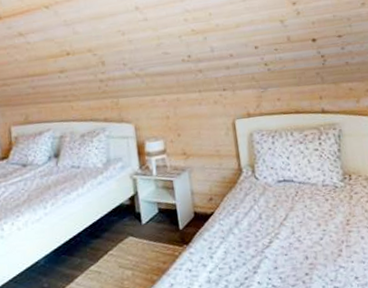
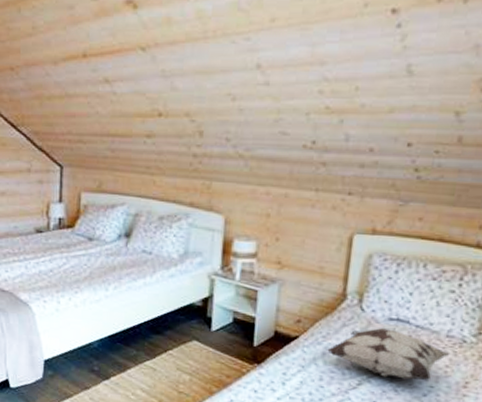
decorative pillow: none [237,189,329,231] -> present [326,327,449,381]

